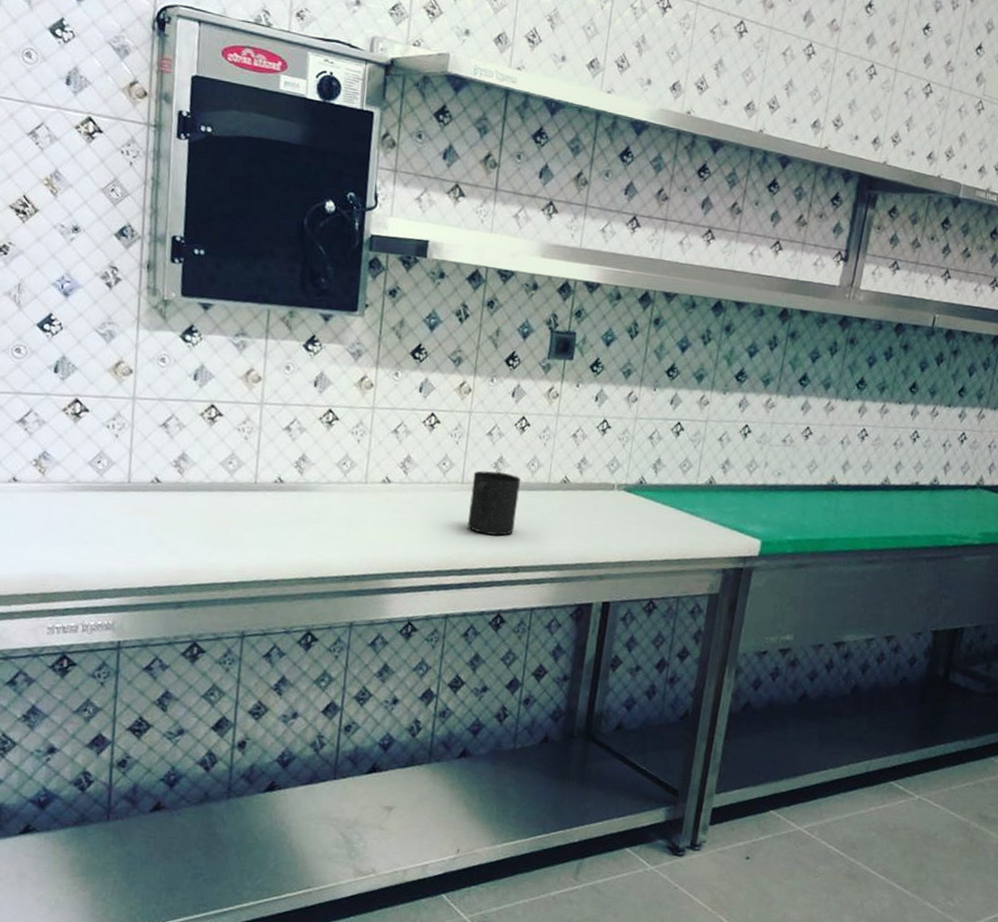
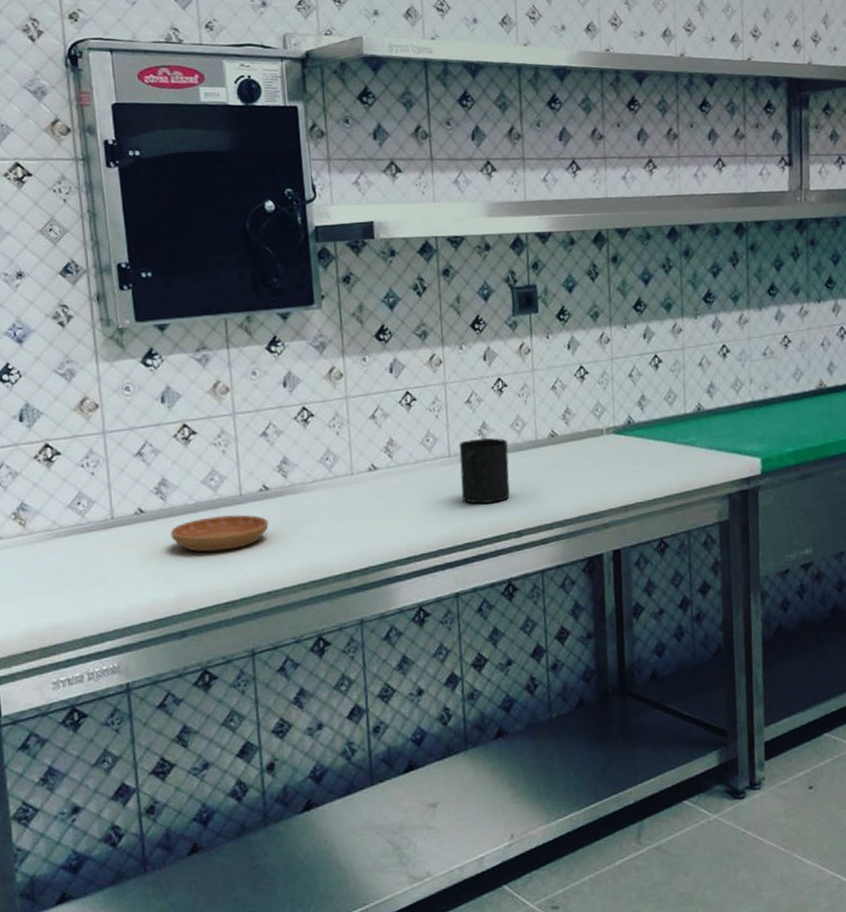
saucer: none [182,498,278,534] -> present [171,514,269,552]

